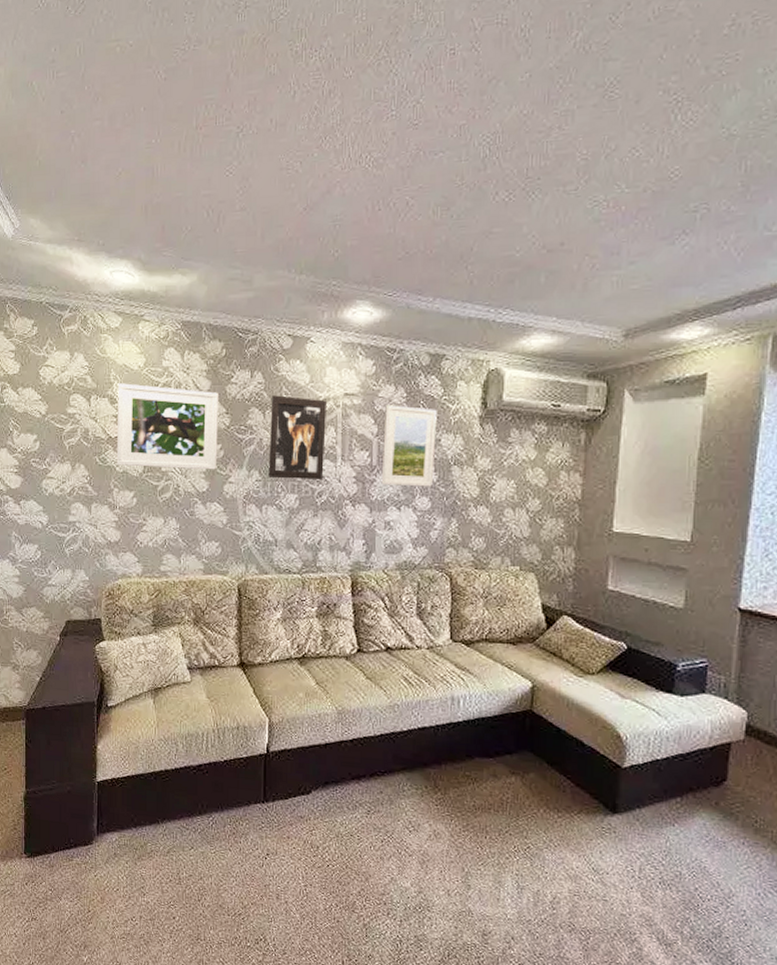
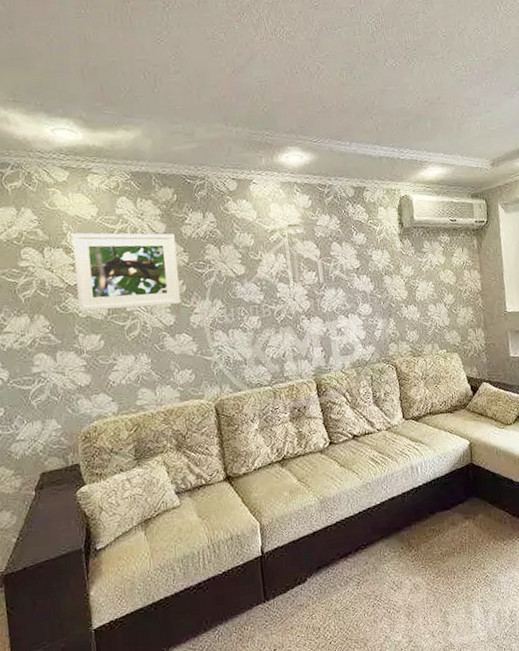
wall art: present [268,395,326,481] -> none [224,231,280,305]
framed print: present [381,405,437,487] -> none [324,231,371,299]

